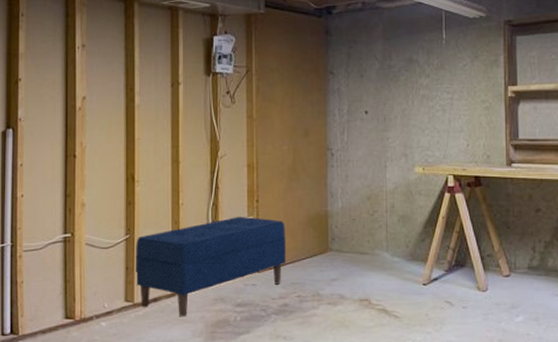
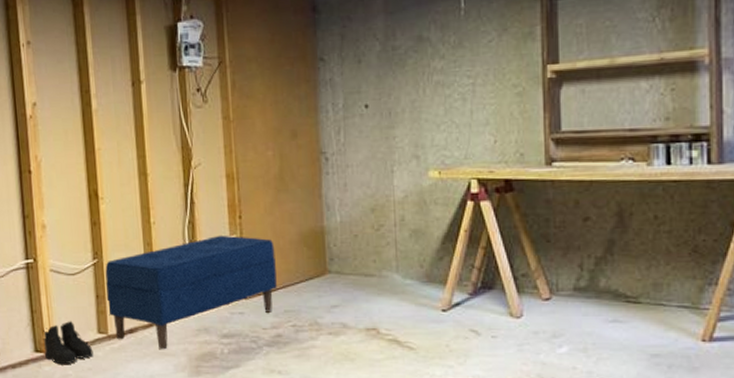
boots: none [73,289,119,331] -> present [43,320,94,365]

